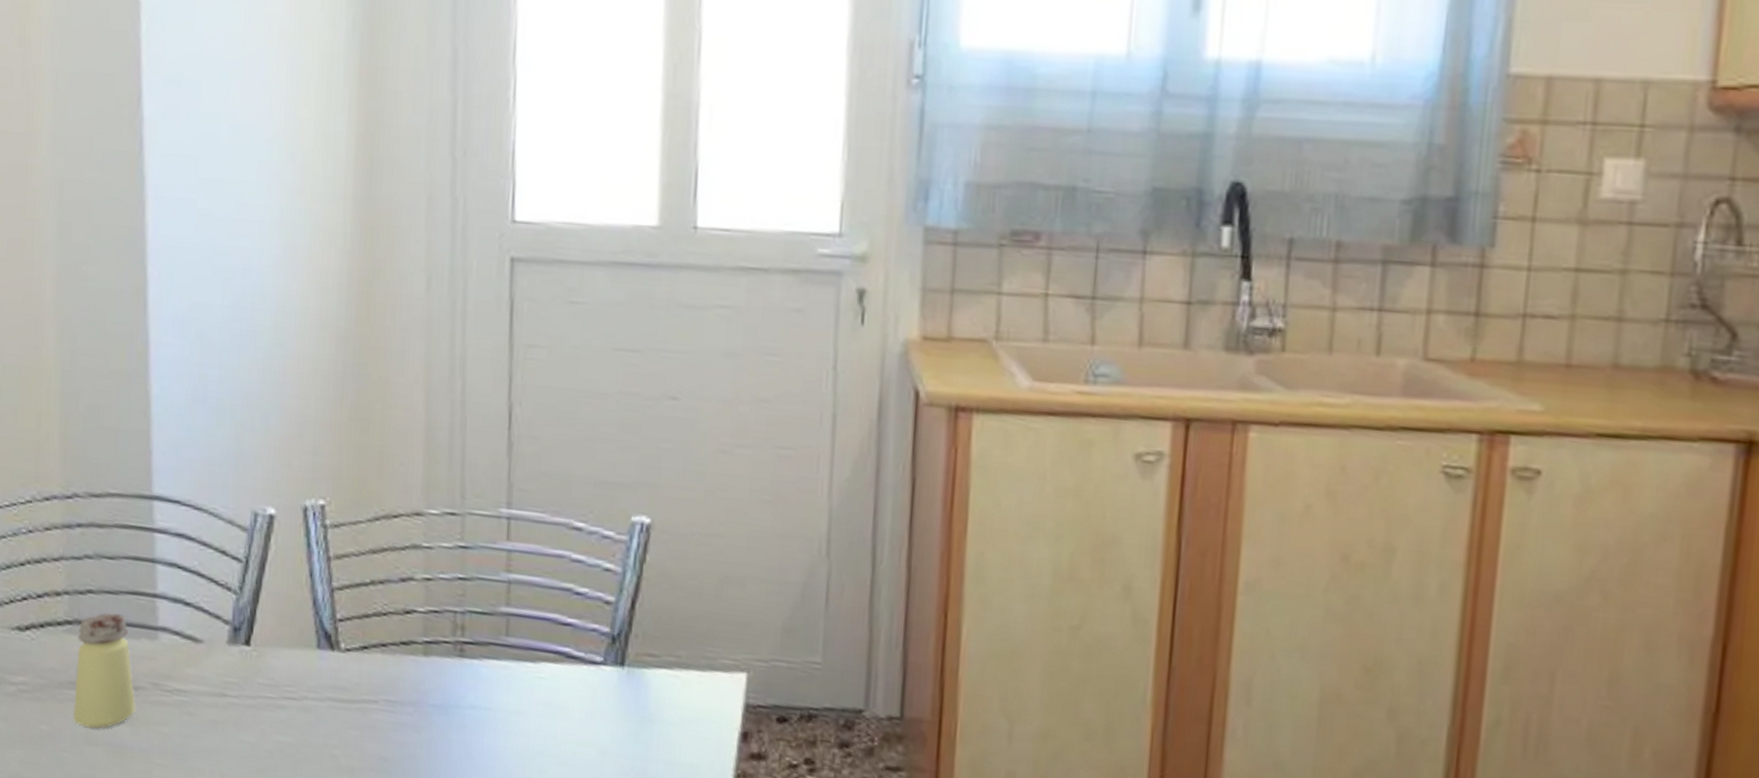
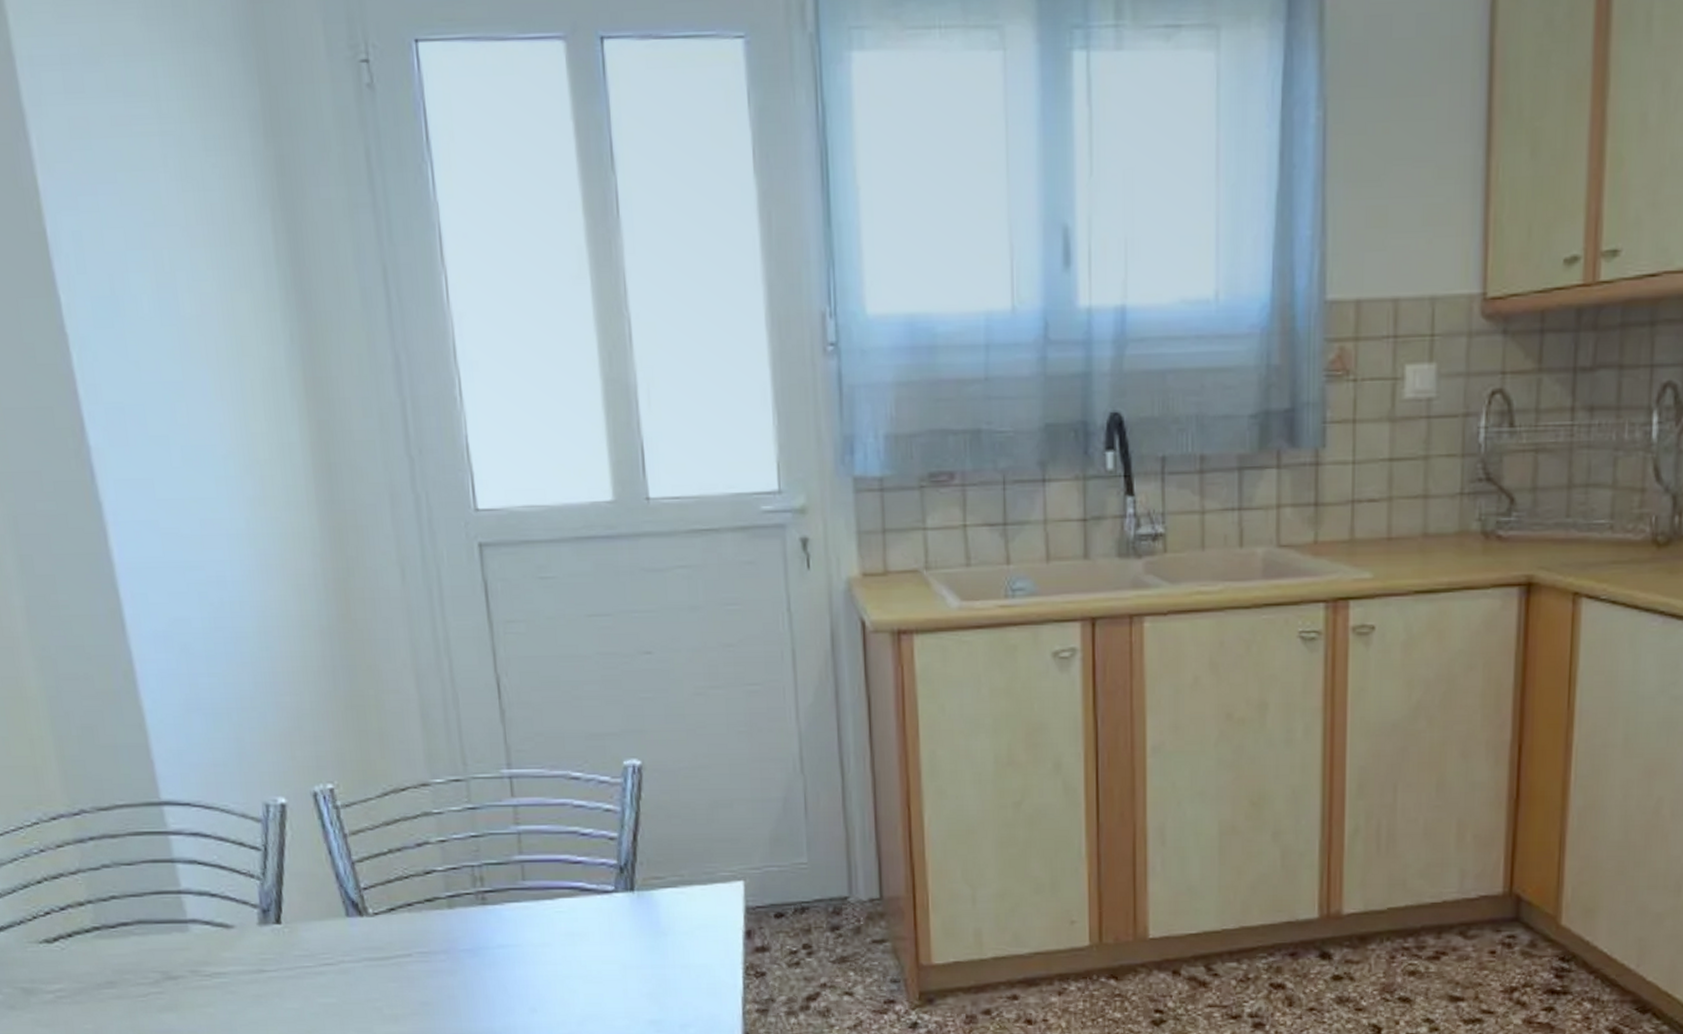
saltshaker: present [72,613,136,729] -> none [108,913,178,1020]

